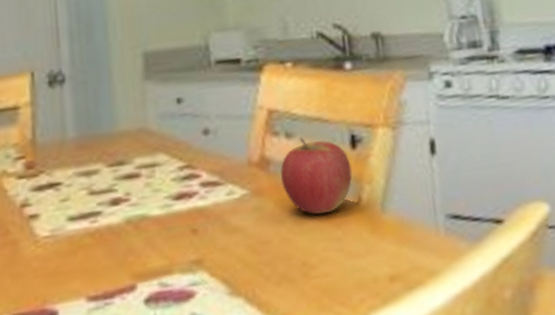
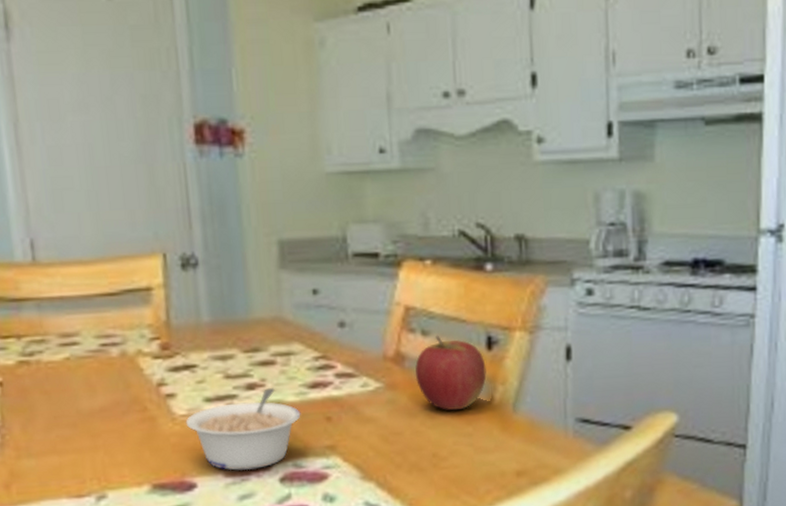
legume: none [48,202,166,294] -> present [185,388,301,471]

